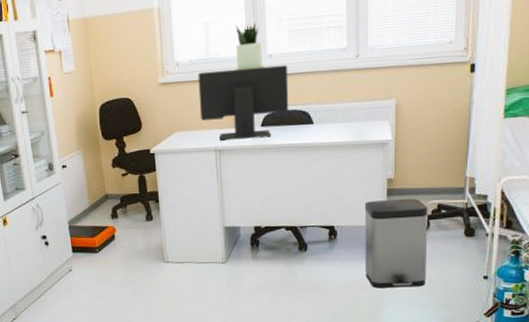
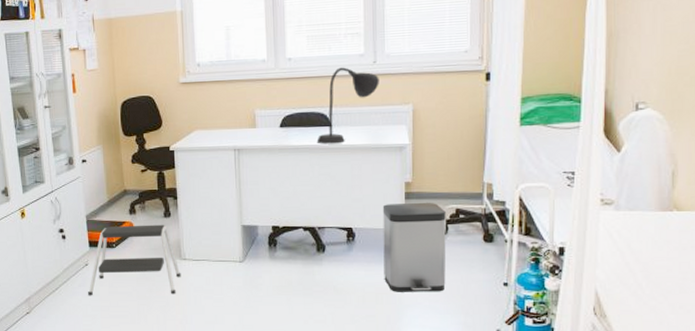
step stool: none [72,228,165,301] -> present [87,224,181,296]
computer monitor: present [198,64,289,141] -> none [218,68,308,140]
planter: present [234,22,266,70] -> none [254,27,285,72]
desk lamp: none [298,62,362,143] -> present [316,67,379,144]

